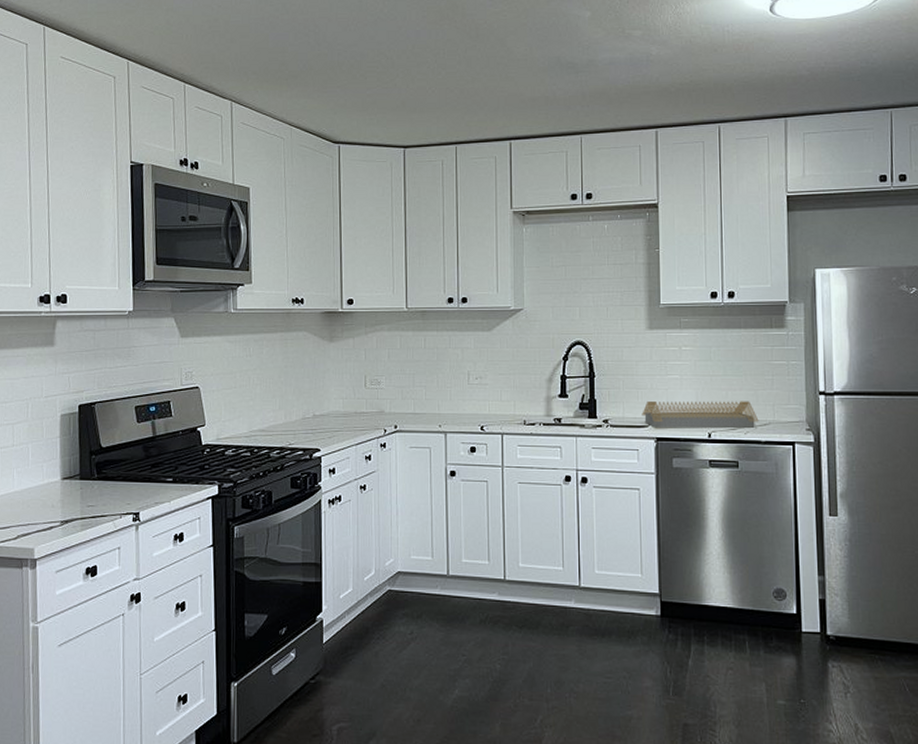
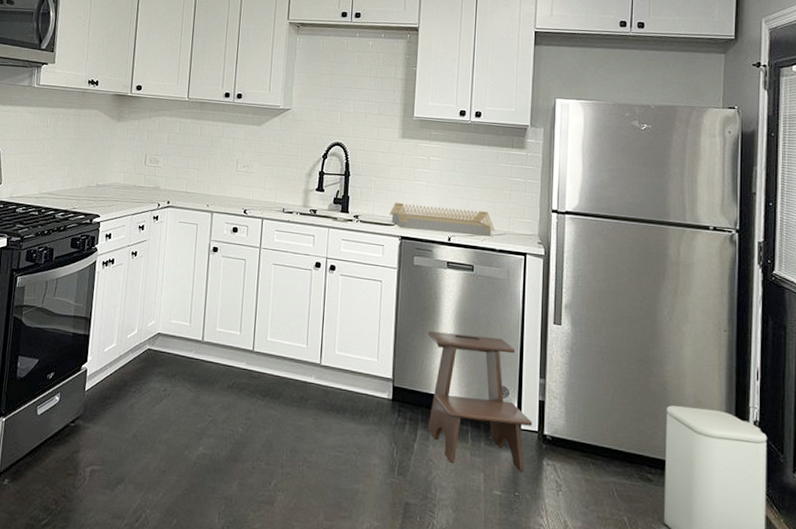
step stool: none [694,537,814,677] -> present [427,331,533,472]

